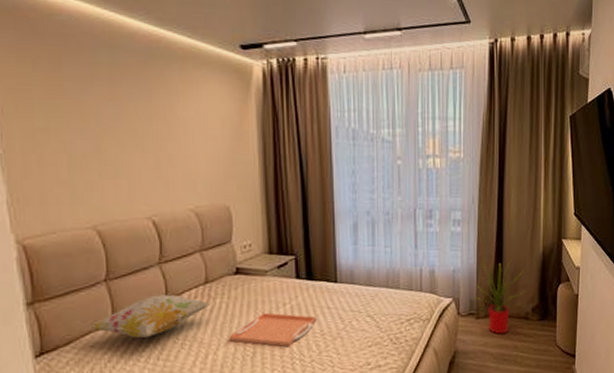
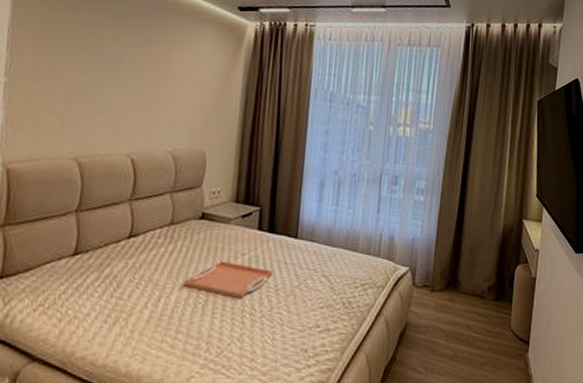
decorative pillow: present [87,294,211,338] -> none [50,231,173,273]
house plant: present [475,258,526,335] -> none [432,230,484,311]

